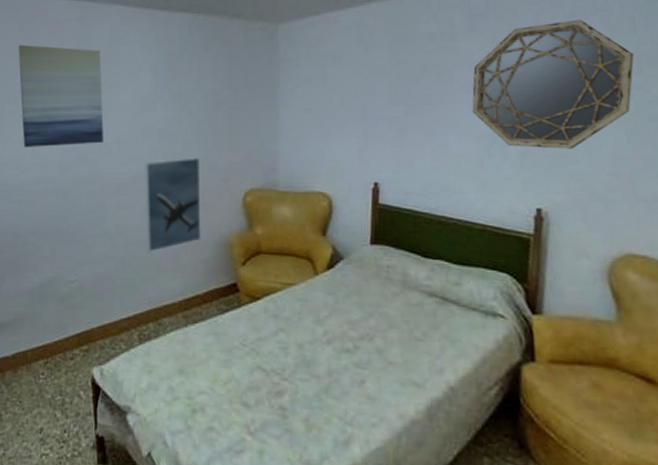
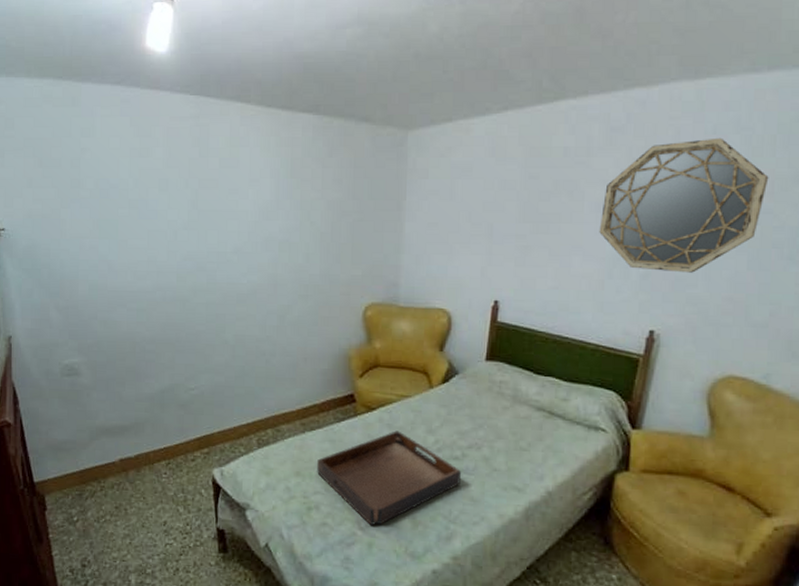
wall art: present [18,44,104,147] -> none [130,142,223,254]
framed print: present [144,158,202,252] -> none [264,270,322,363]
serving tray: none [201,321,355,430] -> present [317,430,462,526]

